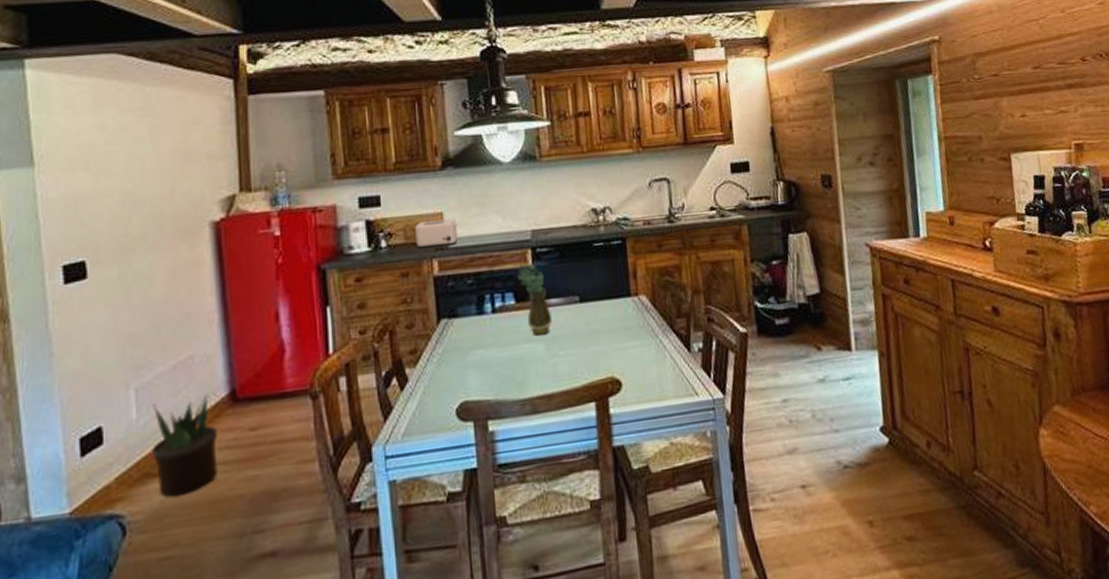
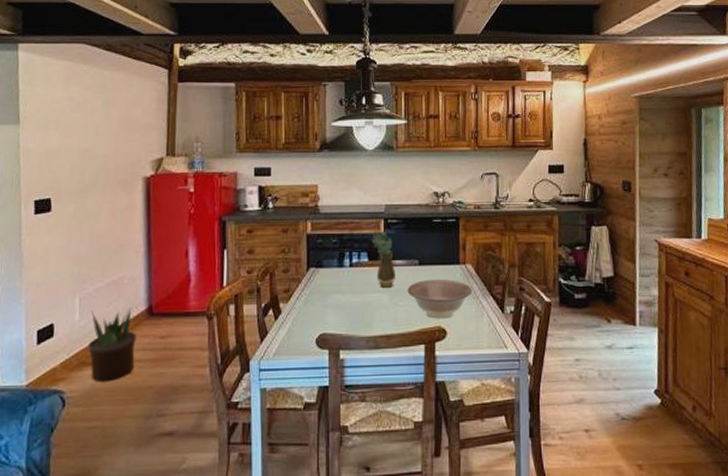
toaster: present [415,219,458,250] -> none [296,191,329,213]
bowl: none [567,316,650,369] -> present [407,280,472,319]

